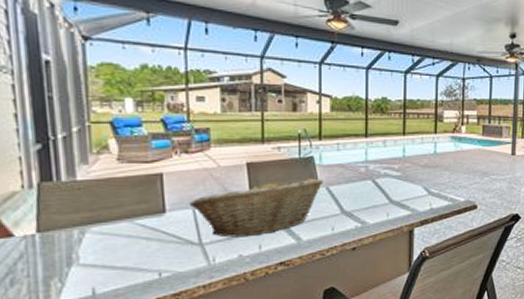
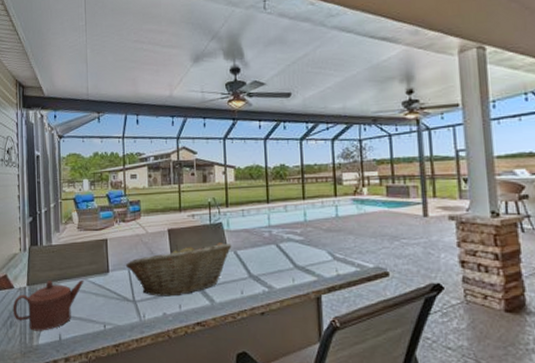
teapot: none [13,222,129,288] -> present [12,279,84,331]

